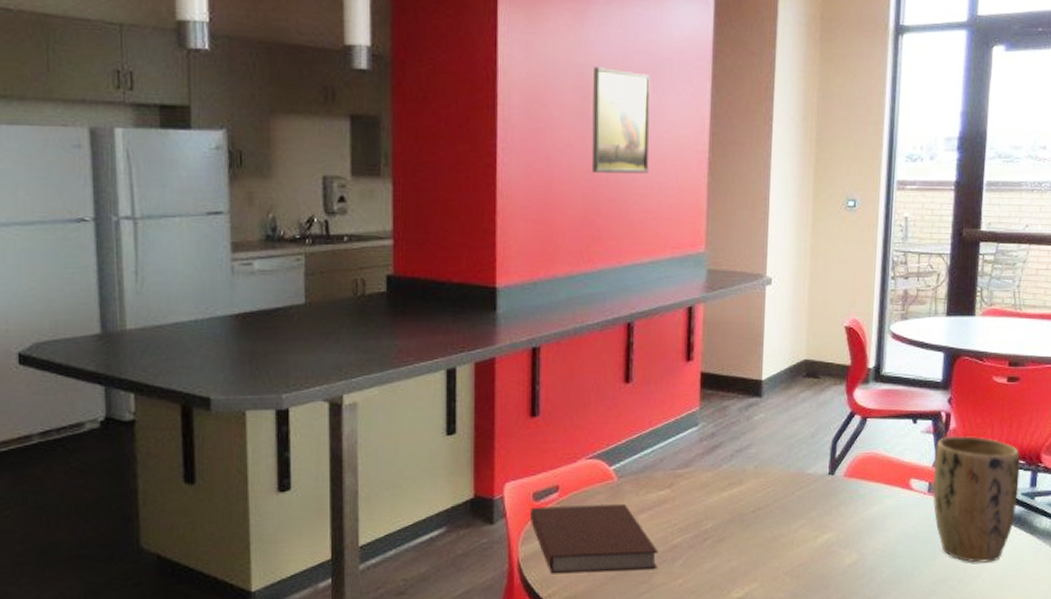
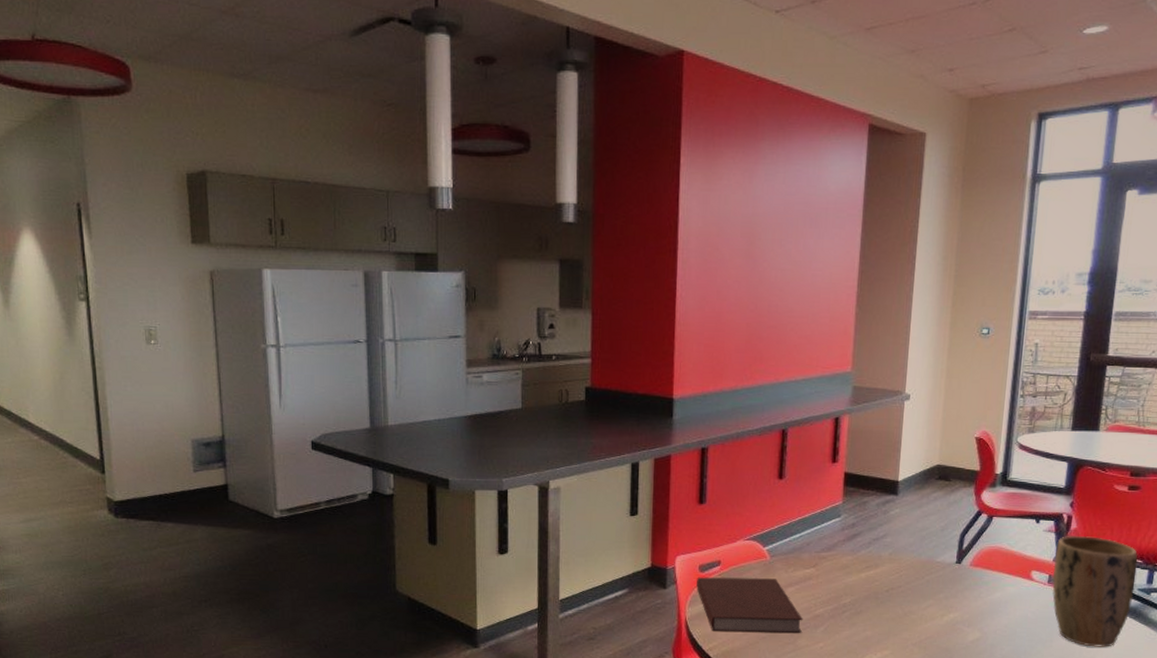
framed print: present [591,67,651,174] -> none [755,217,808,305]

